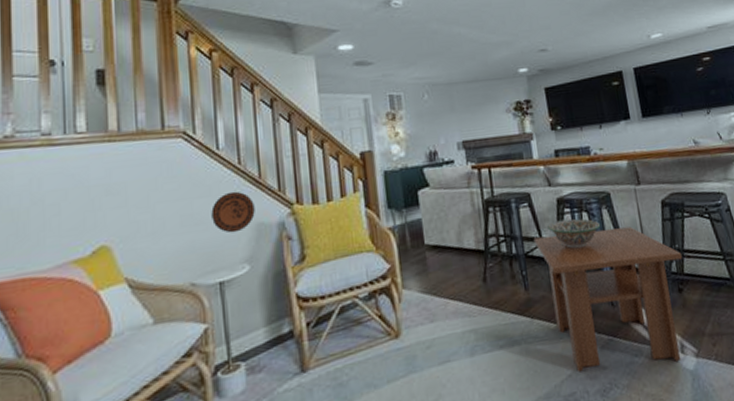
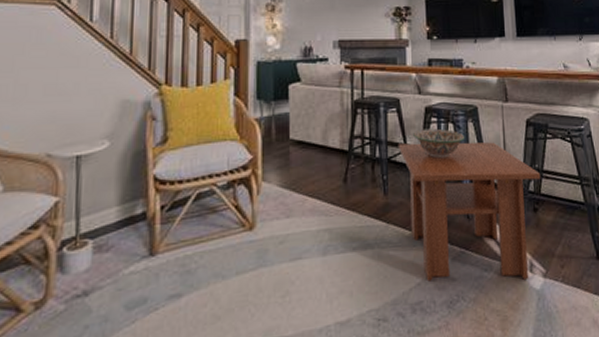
decorative plate: present [211,191,255,234] -> none [76,65,122,107]

